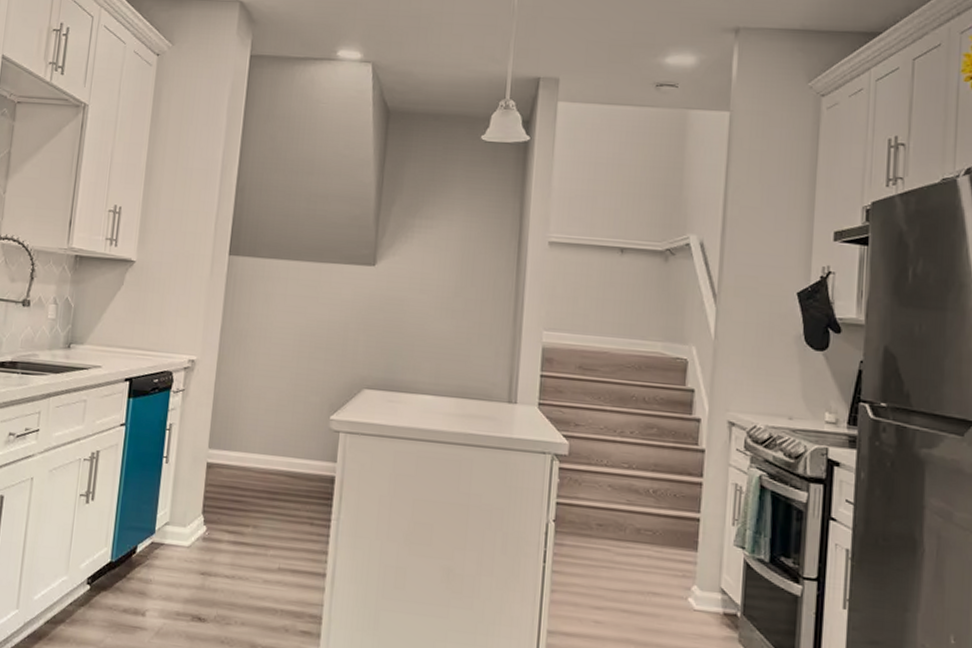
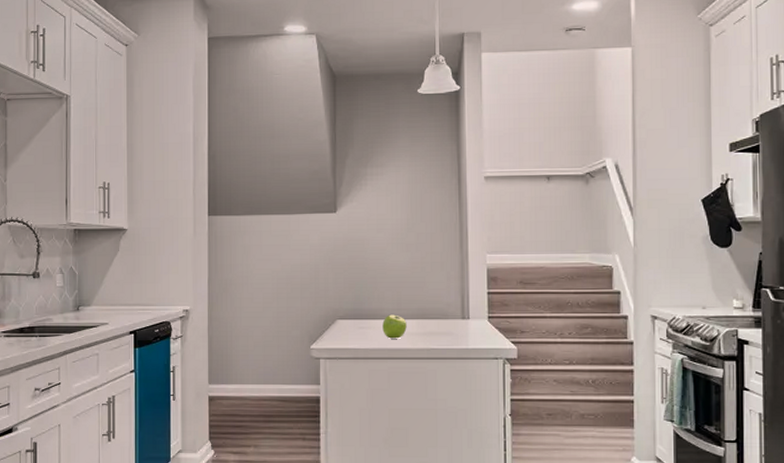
fruit: none [415,389,444,418] -> present [382,314,407,339]

